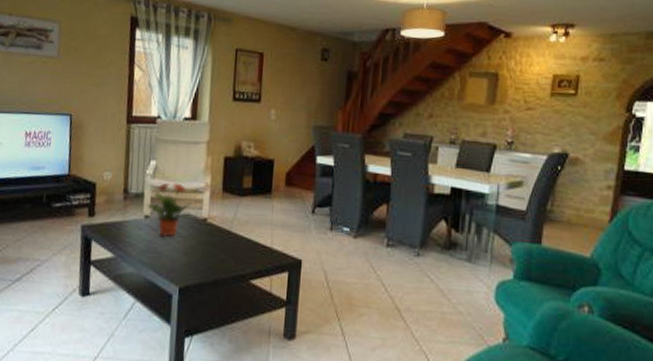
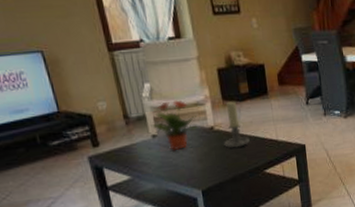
candle holder: none [214,194,242,248] -> present [224,101,250,148]

